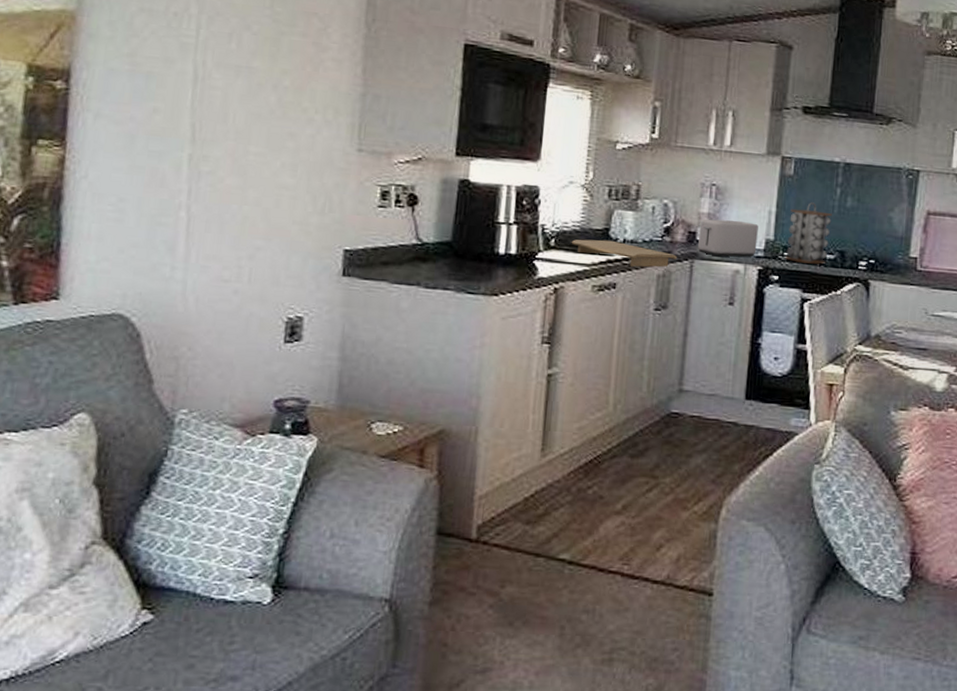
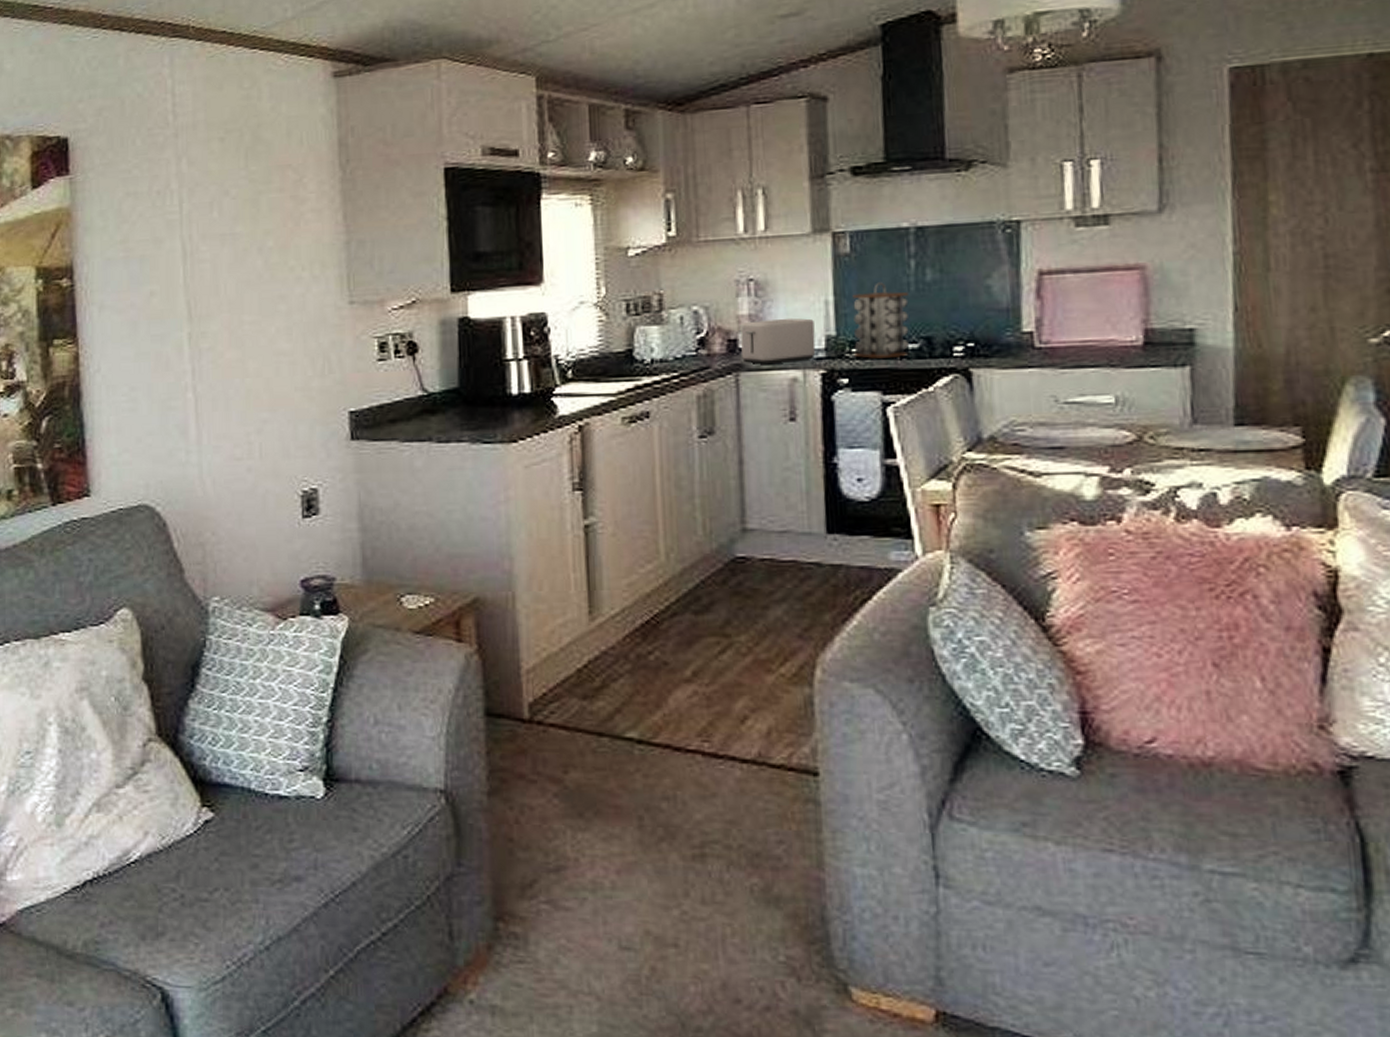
cutting board: present [571,239,677,268] -> none [590,362,718,390]

